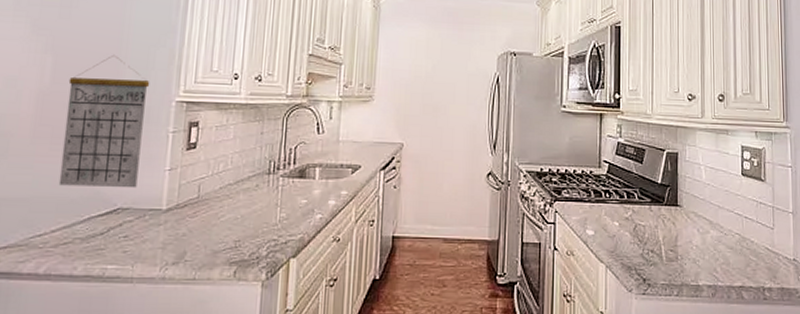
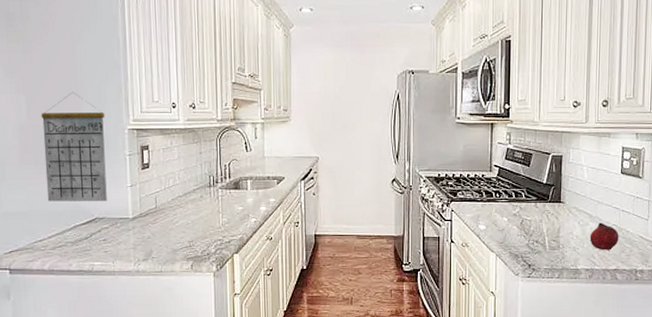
fruit: none [711,230,743,264] -> present [590,222,619,251]

